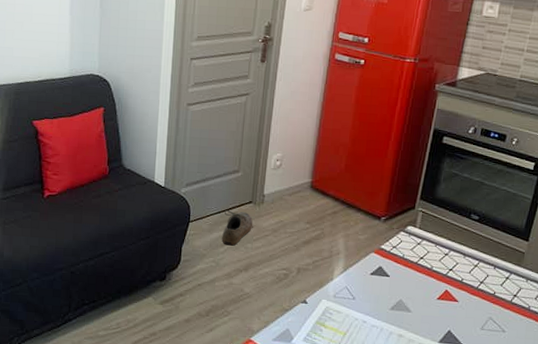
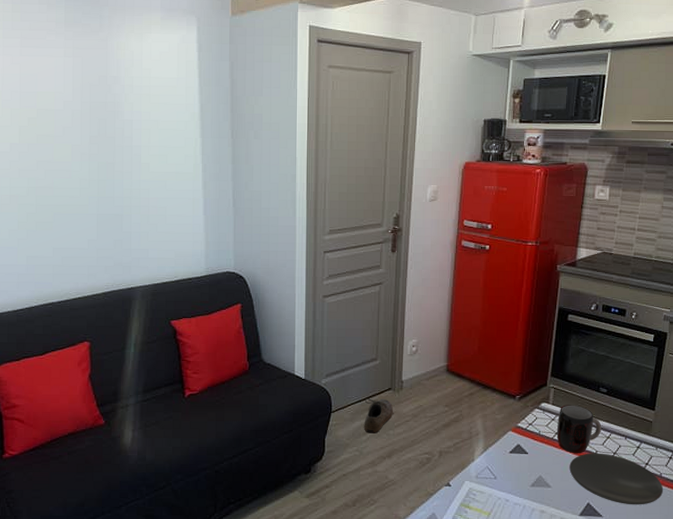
mug: none [421,229,470,280] -> present [556,405,602,453]
plate: none [432,280,531,337] -> present [569,453,664,505]

